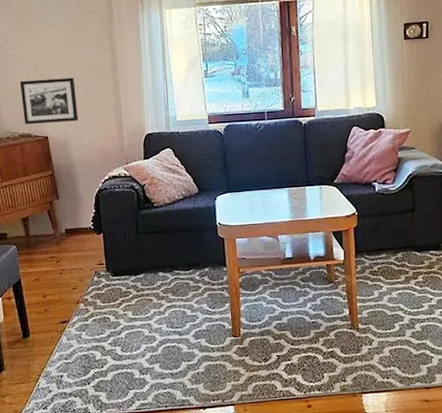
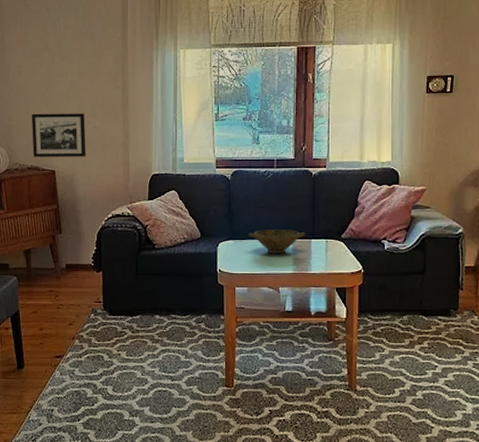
bowl: none [245,179,299,203] -> present [249,229,305,254]

